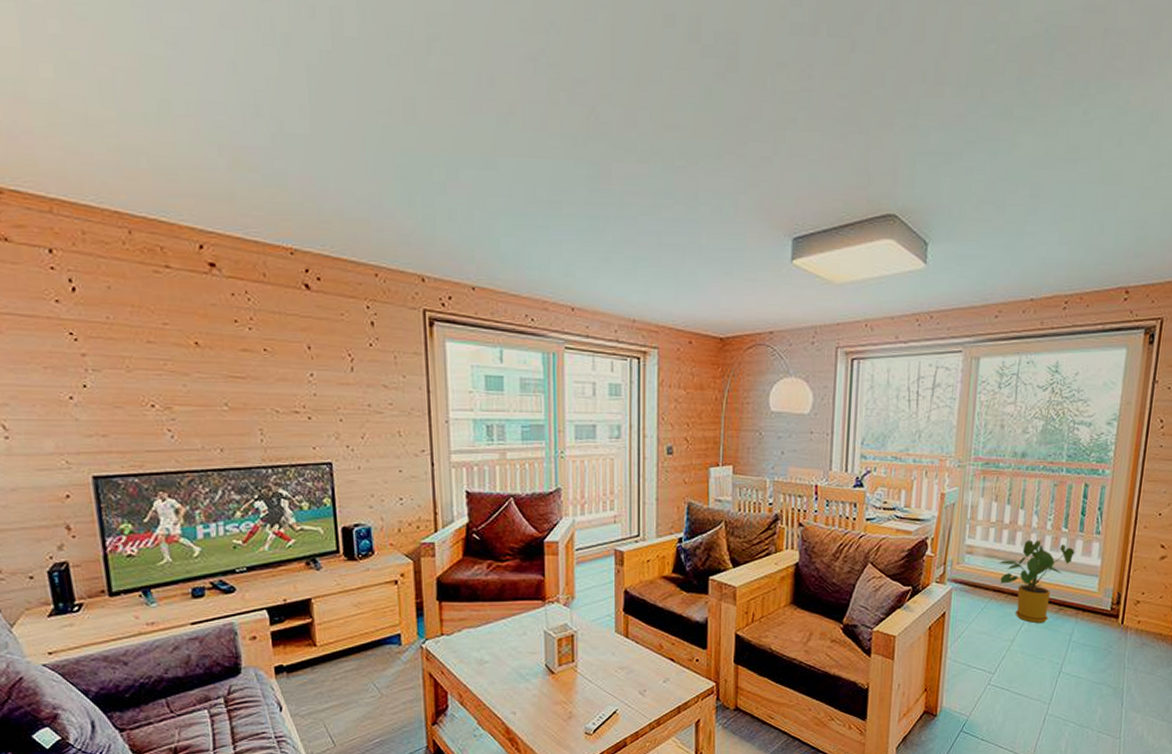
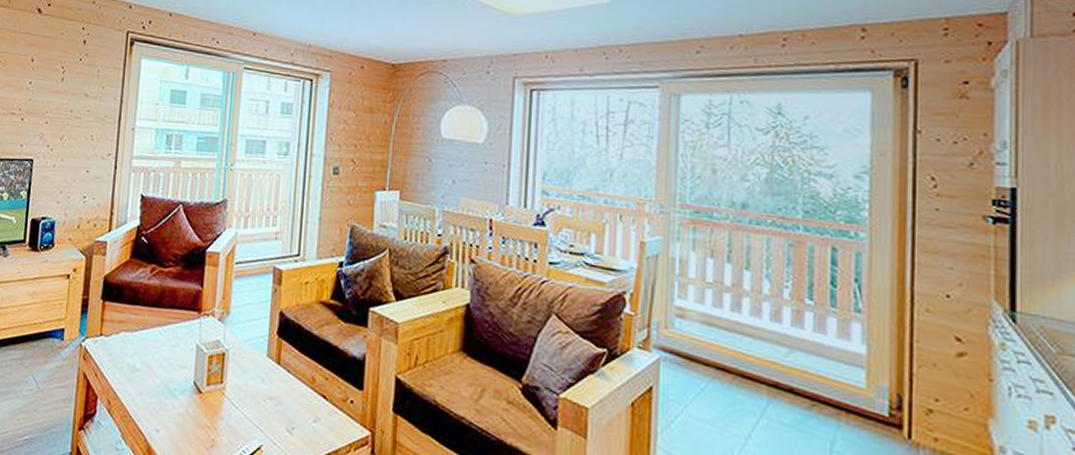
house plant: present [998,541,1075,623] -> none [720,310,827,420]

